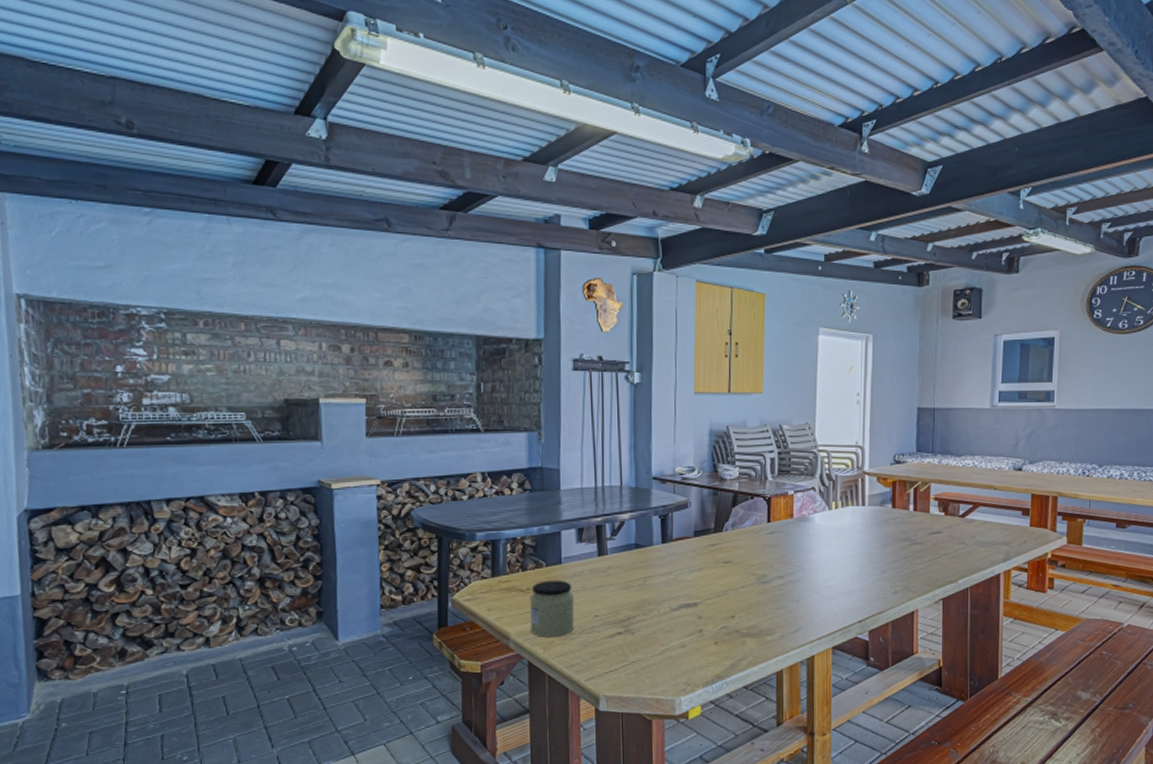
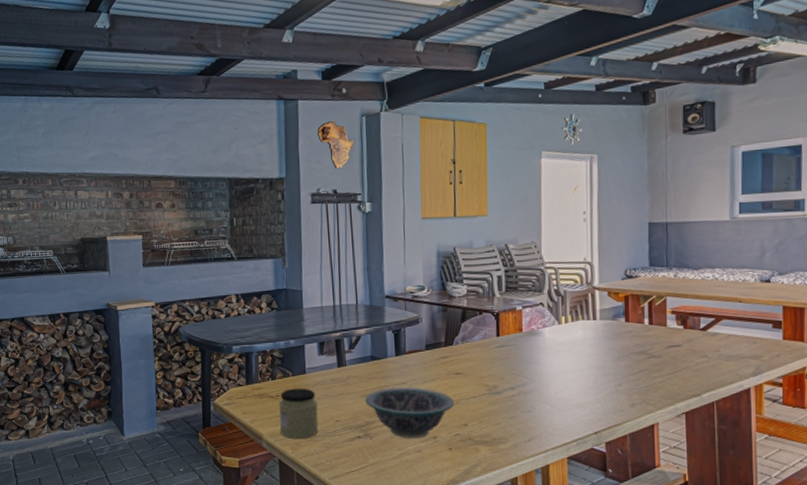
bowl: none [627,577,722,633] -> present [365,387,454,439]

